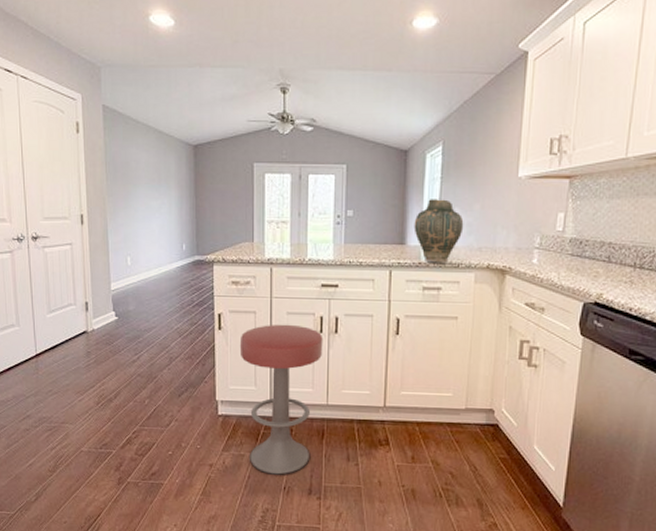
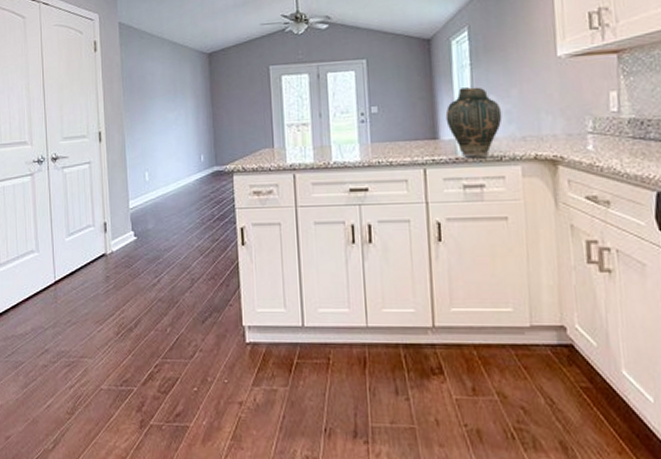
bar stool: present [239,324,323,475] -> none [265,235,357,414]

